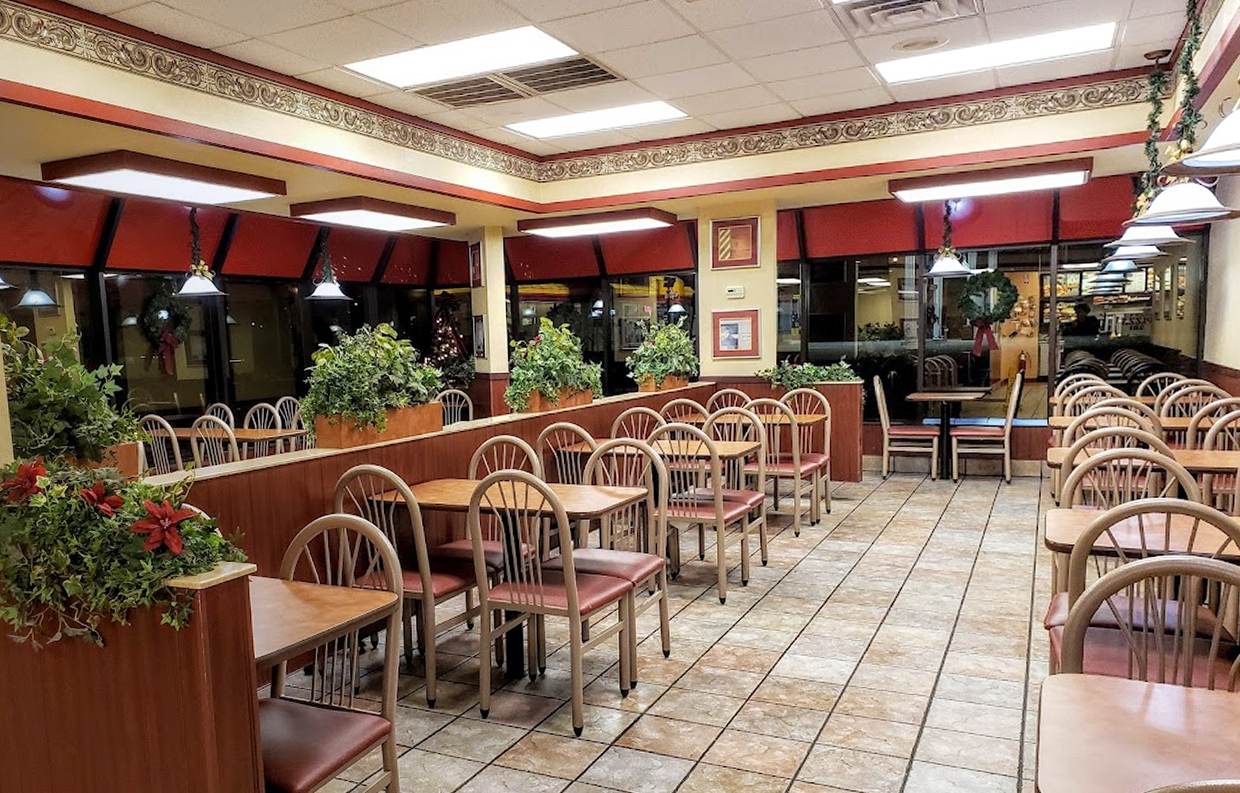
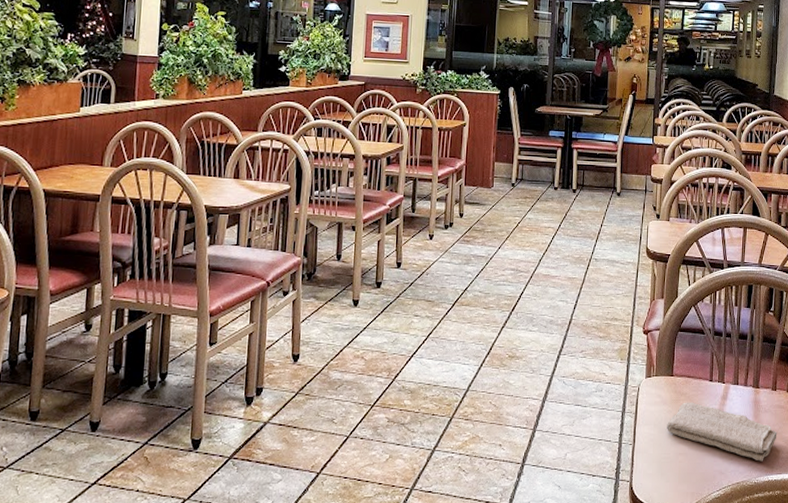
washcloth: none [1077,701,1217,765] -> present [667,402,777,462]

